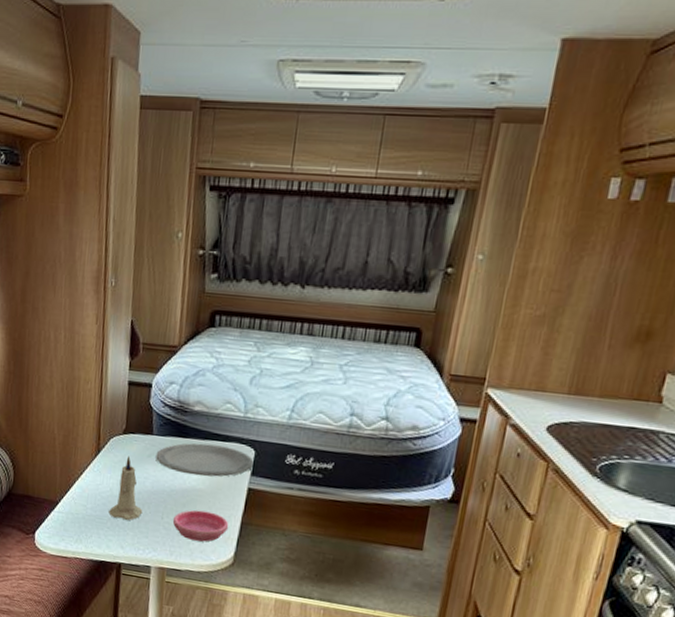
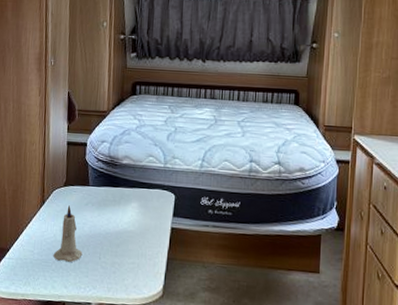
plate: present [156,443,254,477] -> none [92,191,174,220]
saucer: present [172,510,229,542] -> none [108,249,157,278]

